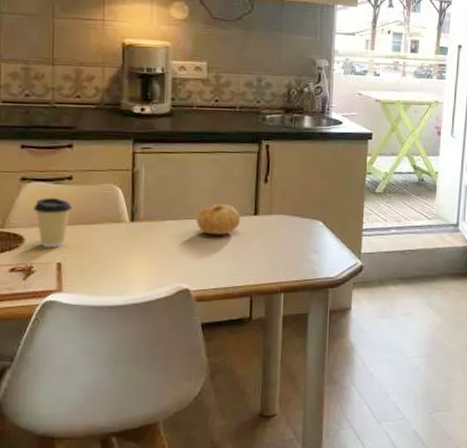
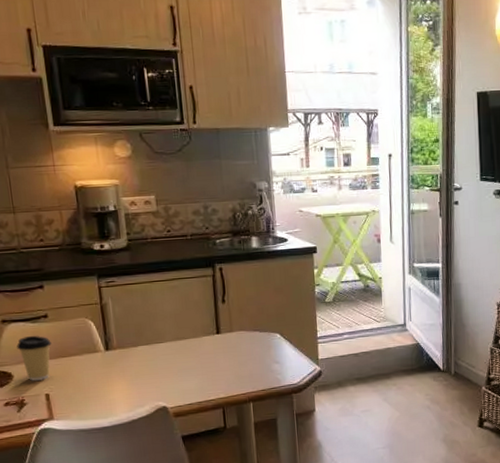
fruit: present [195,204,241,235] -> none [164,326,205,356]

